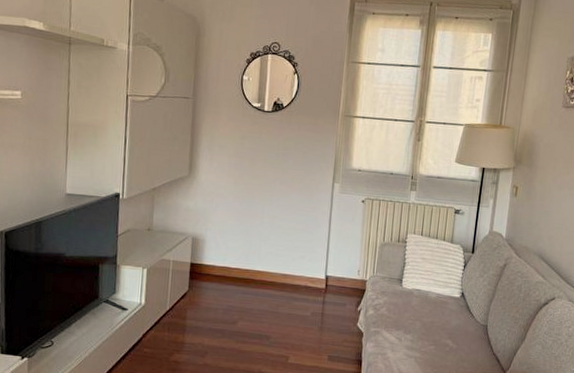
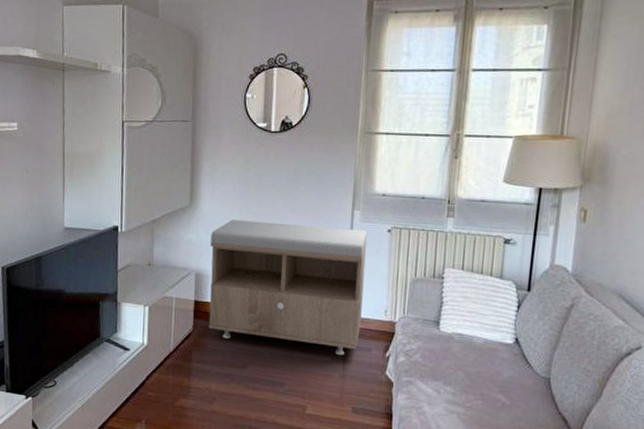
storage bench: none [202,189,345,310] -> present [208,219,368,355]

